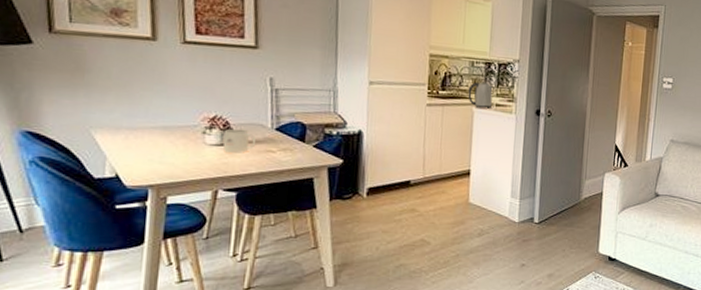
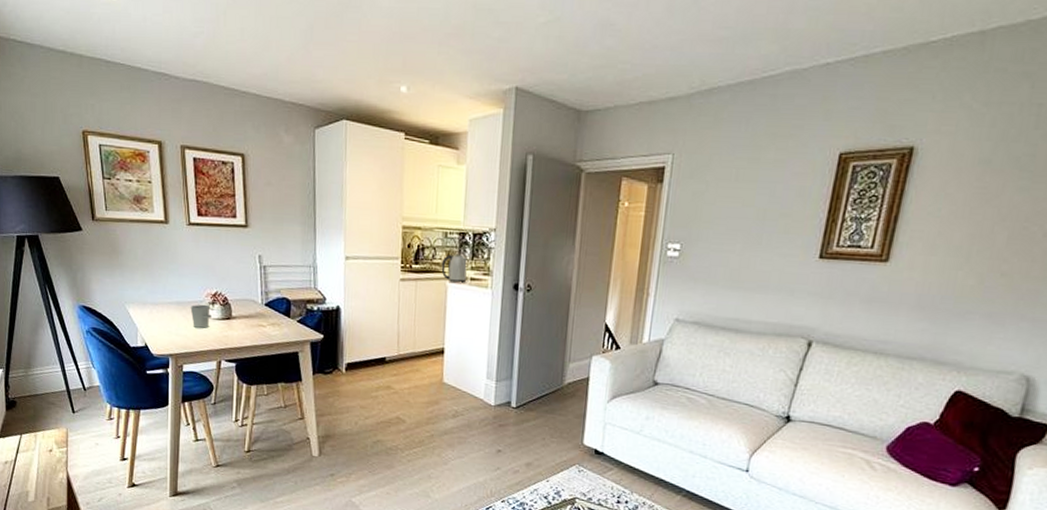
cup: none [180,129,208,155] -> present [190,304,212,328]
mug: present [222,128,257,154] -> none [223,304,250,328]

